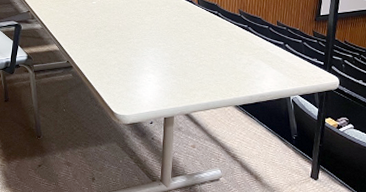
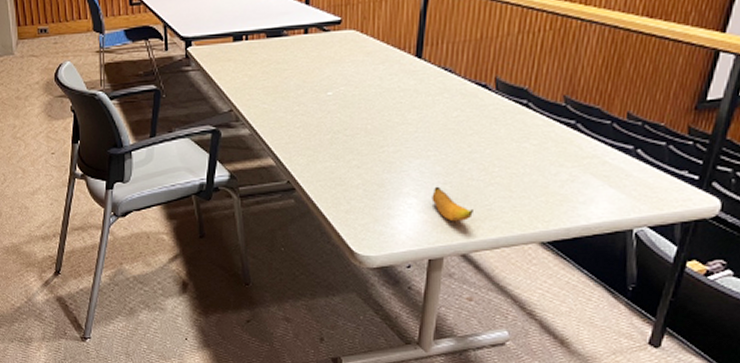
banana: none [163,66,191,91] -> present [431,186,473,222]

